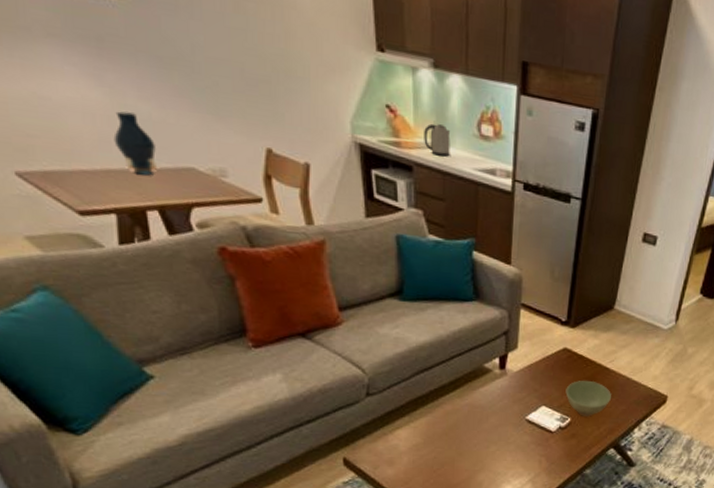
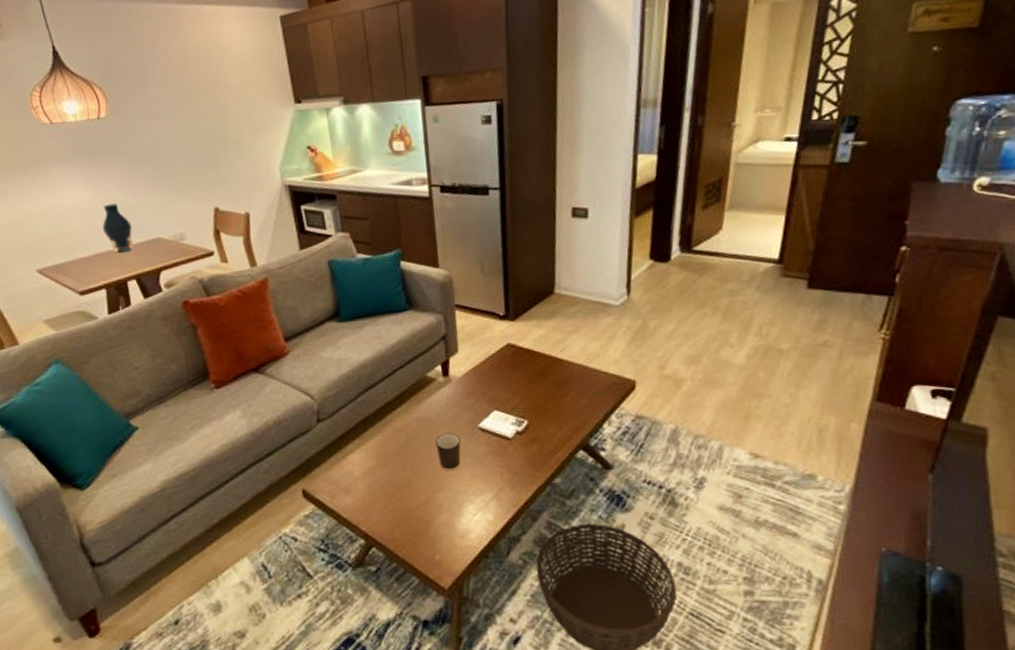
kettle: present [424,123,451,157] -> none [342,151,368,180]
mug: none [483,420,507,455] -> present [435,432,461,471]
bowl: present [565,380,611,418] -> none [516,375,569,418]

